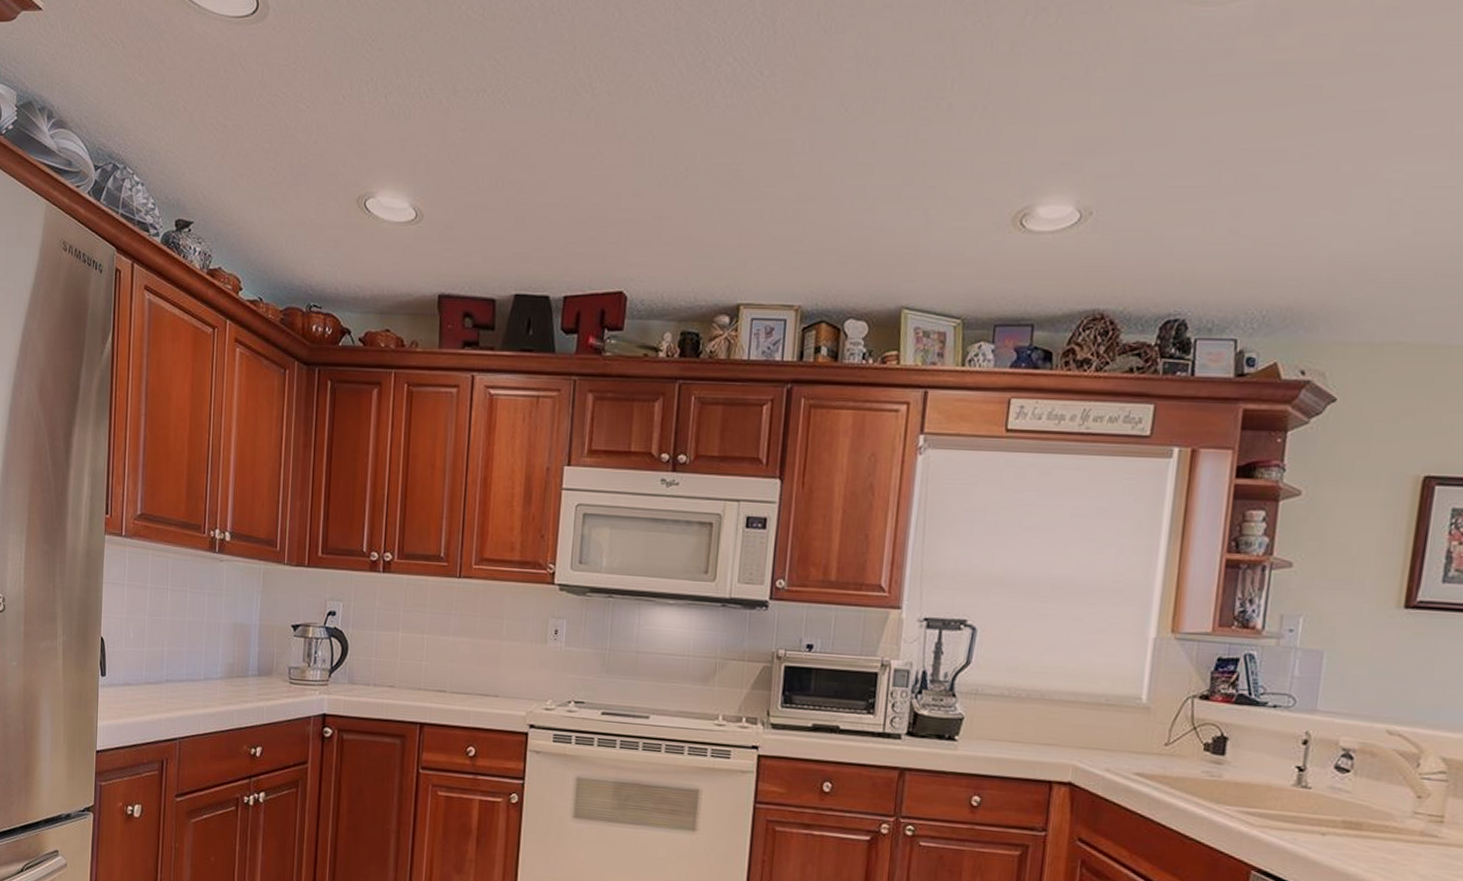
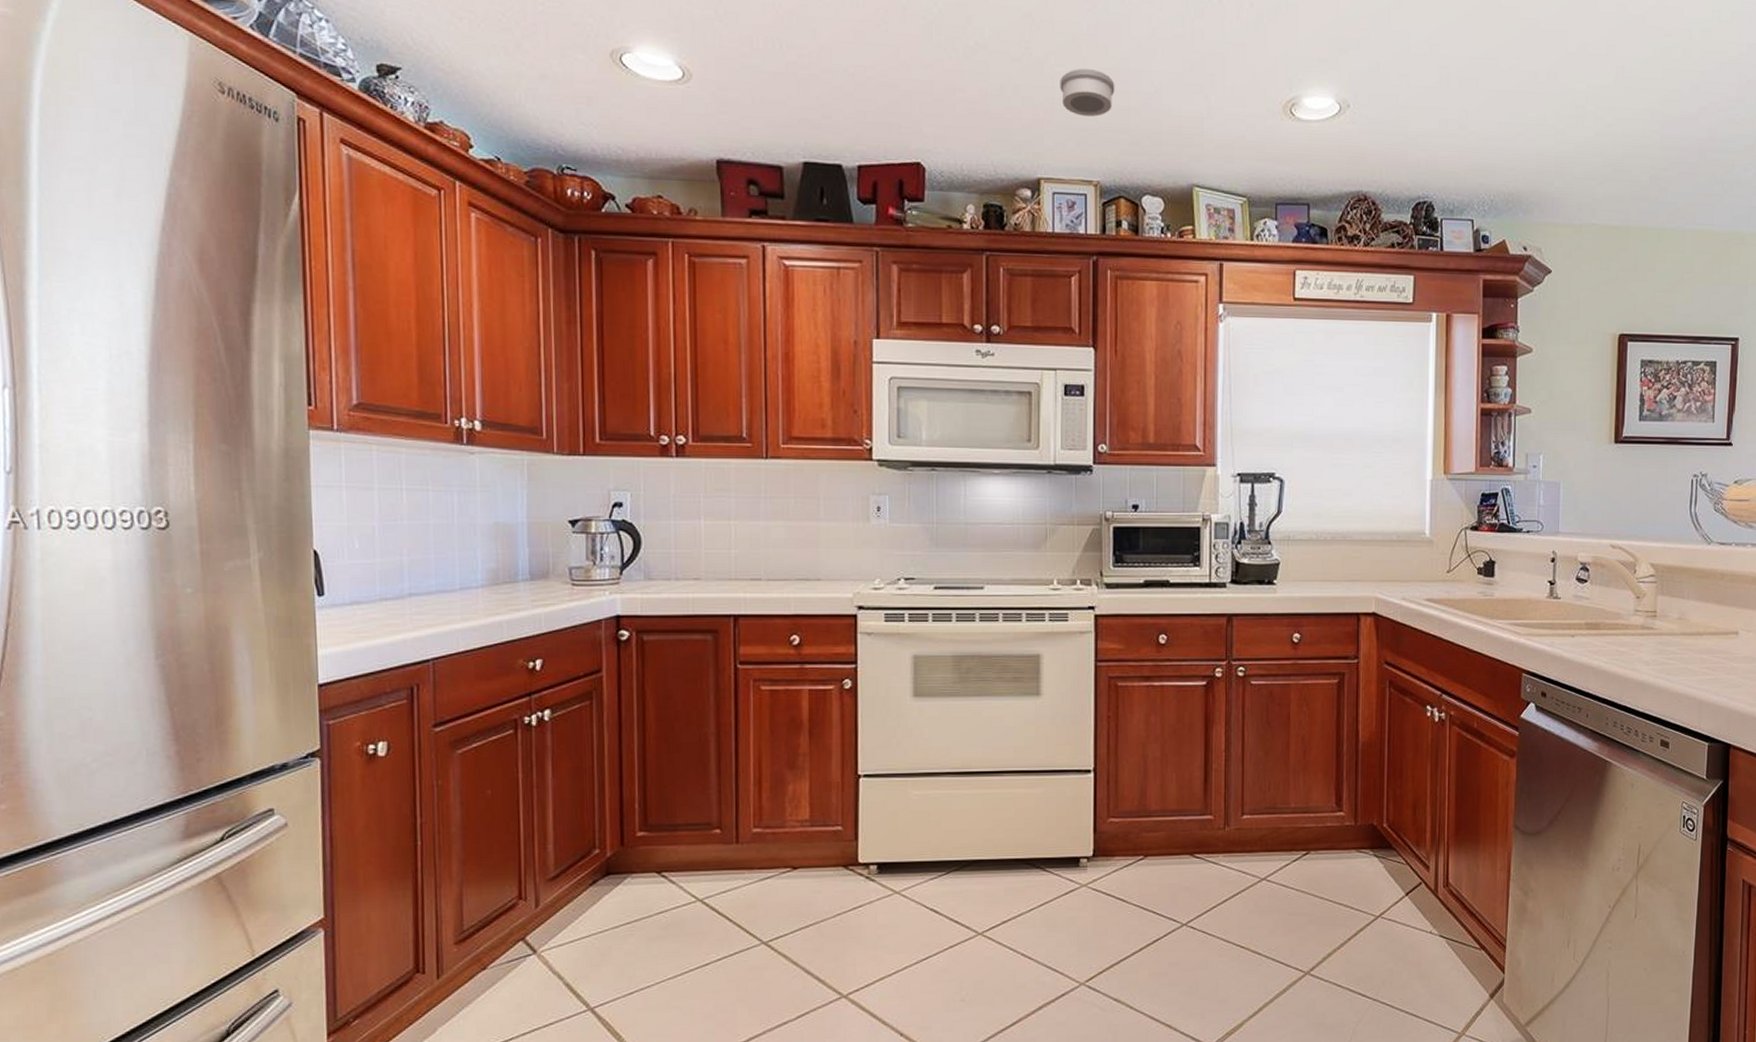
smoke detector: none [768,187,826,238] -> present [1060,68,1115,117]

